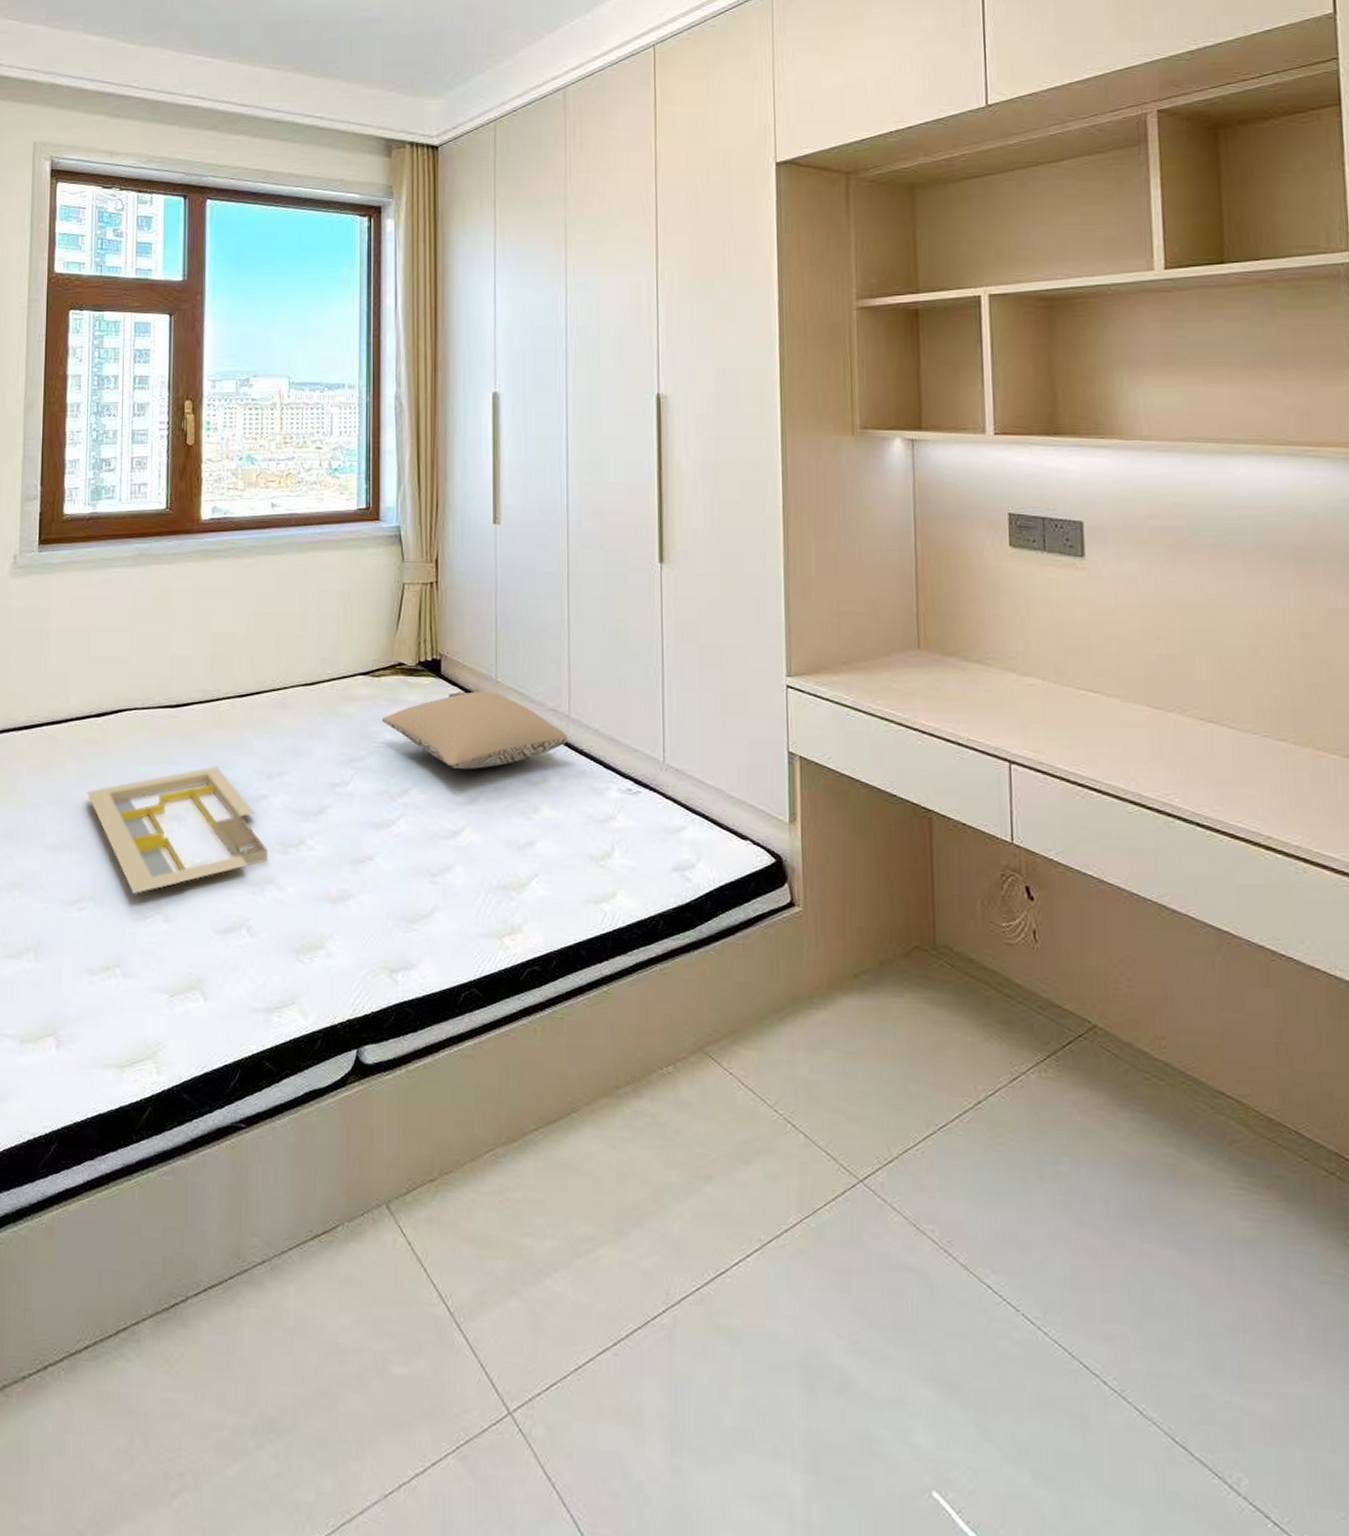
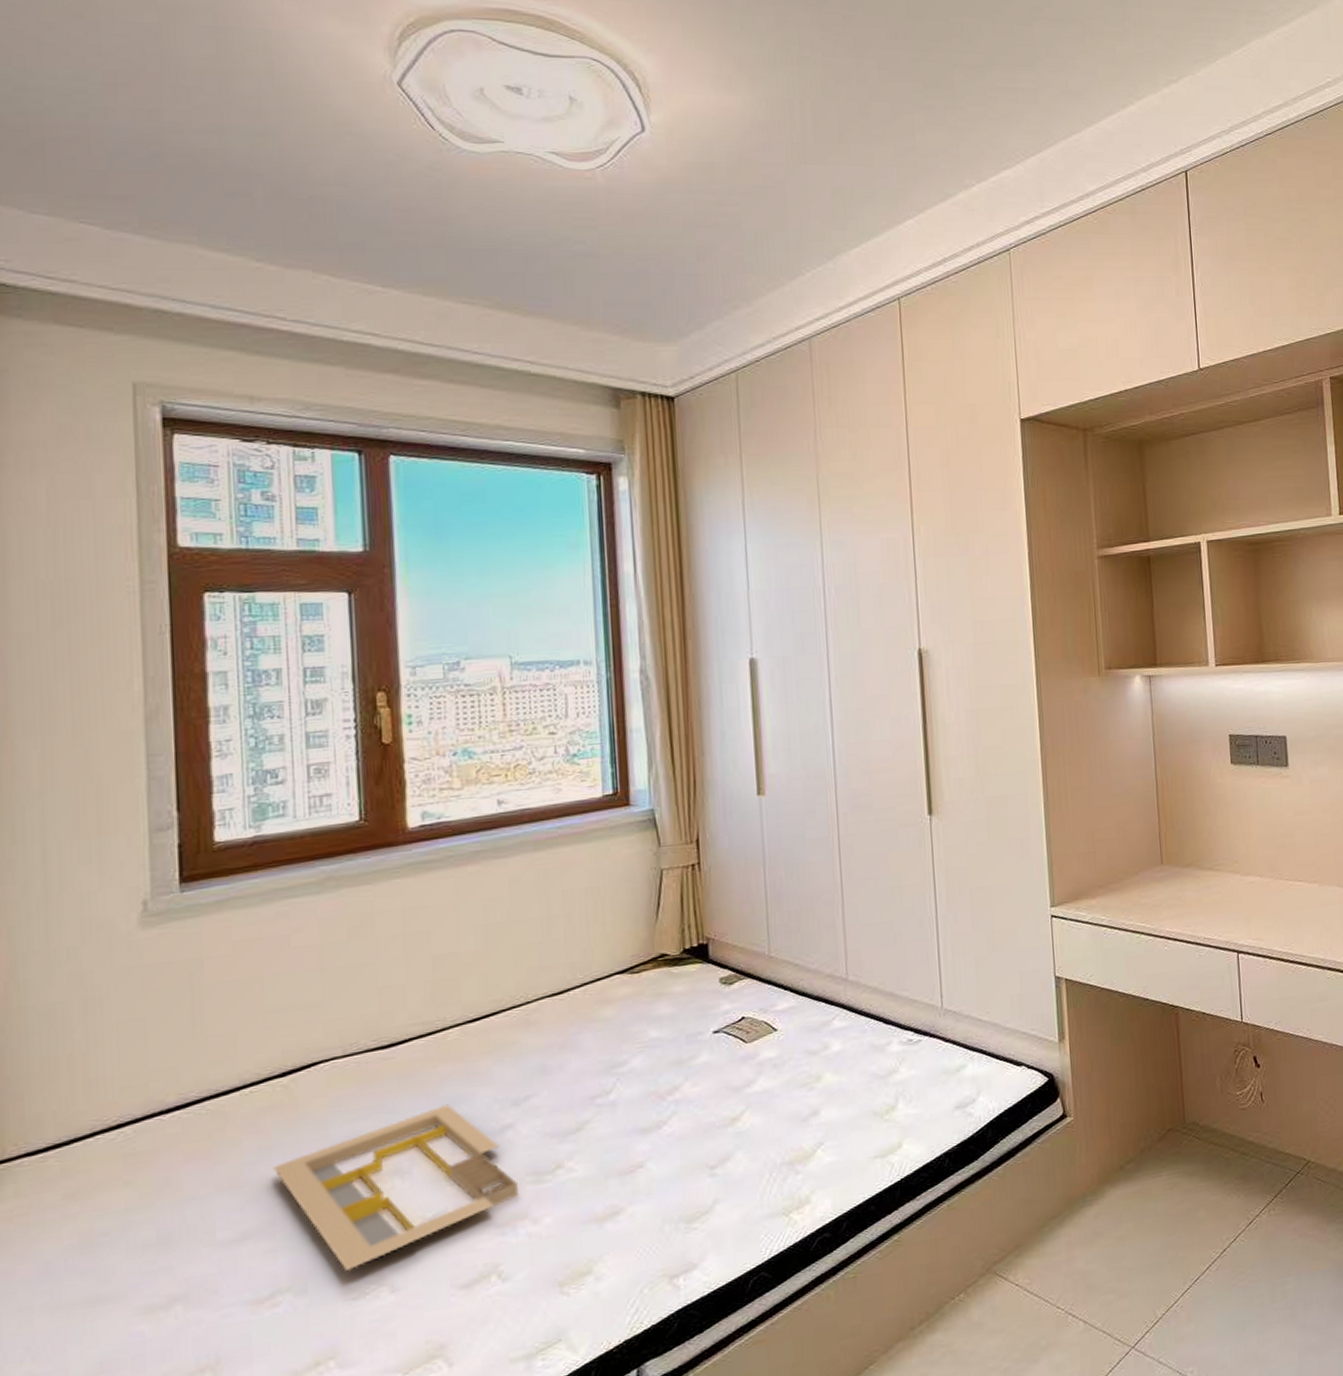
pillow: present [381,691,569,769] -> none [645,968,848,1054]

